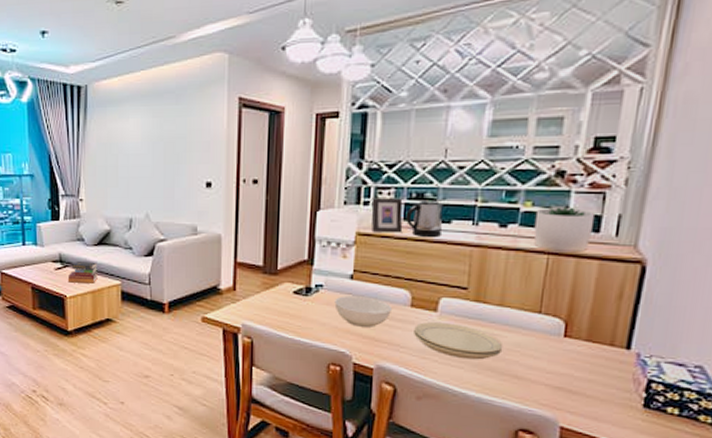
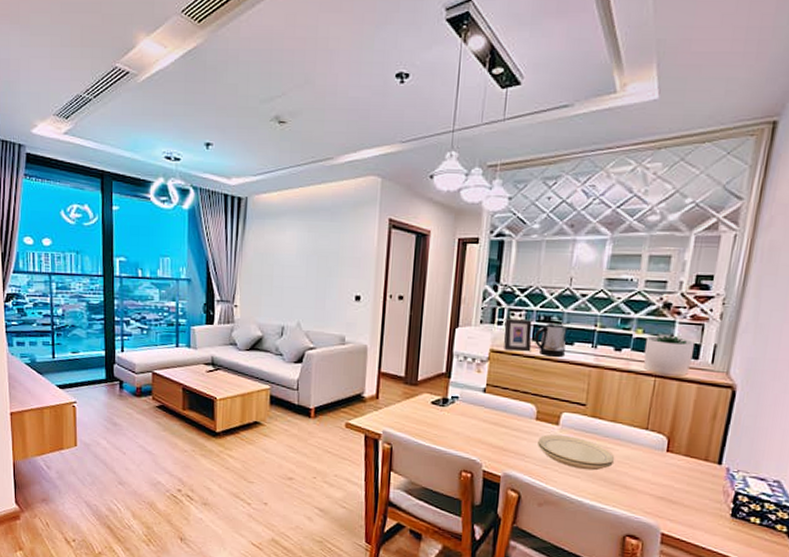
books: present [67,262,98,283] -> none [218,365,248,387]
bowl: present [334,296,393,327] -> none [468,408,520,438]

